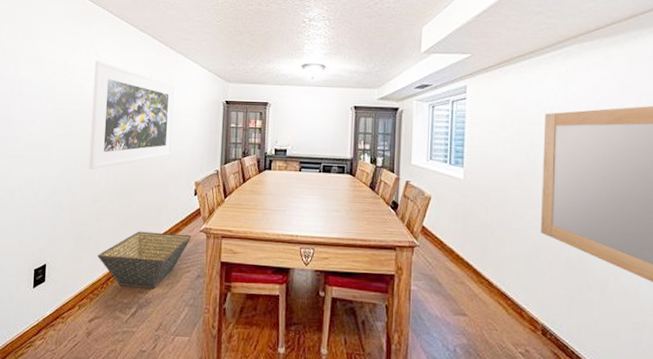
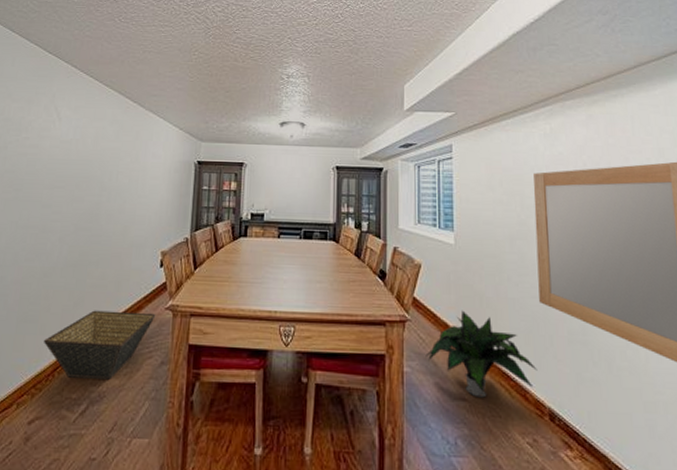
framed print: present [88,60,175,169] -> none [39,117,142,239]
potted plant: none [431,238,534,314] -> present [425,310,537,398]

